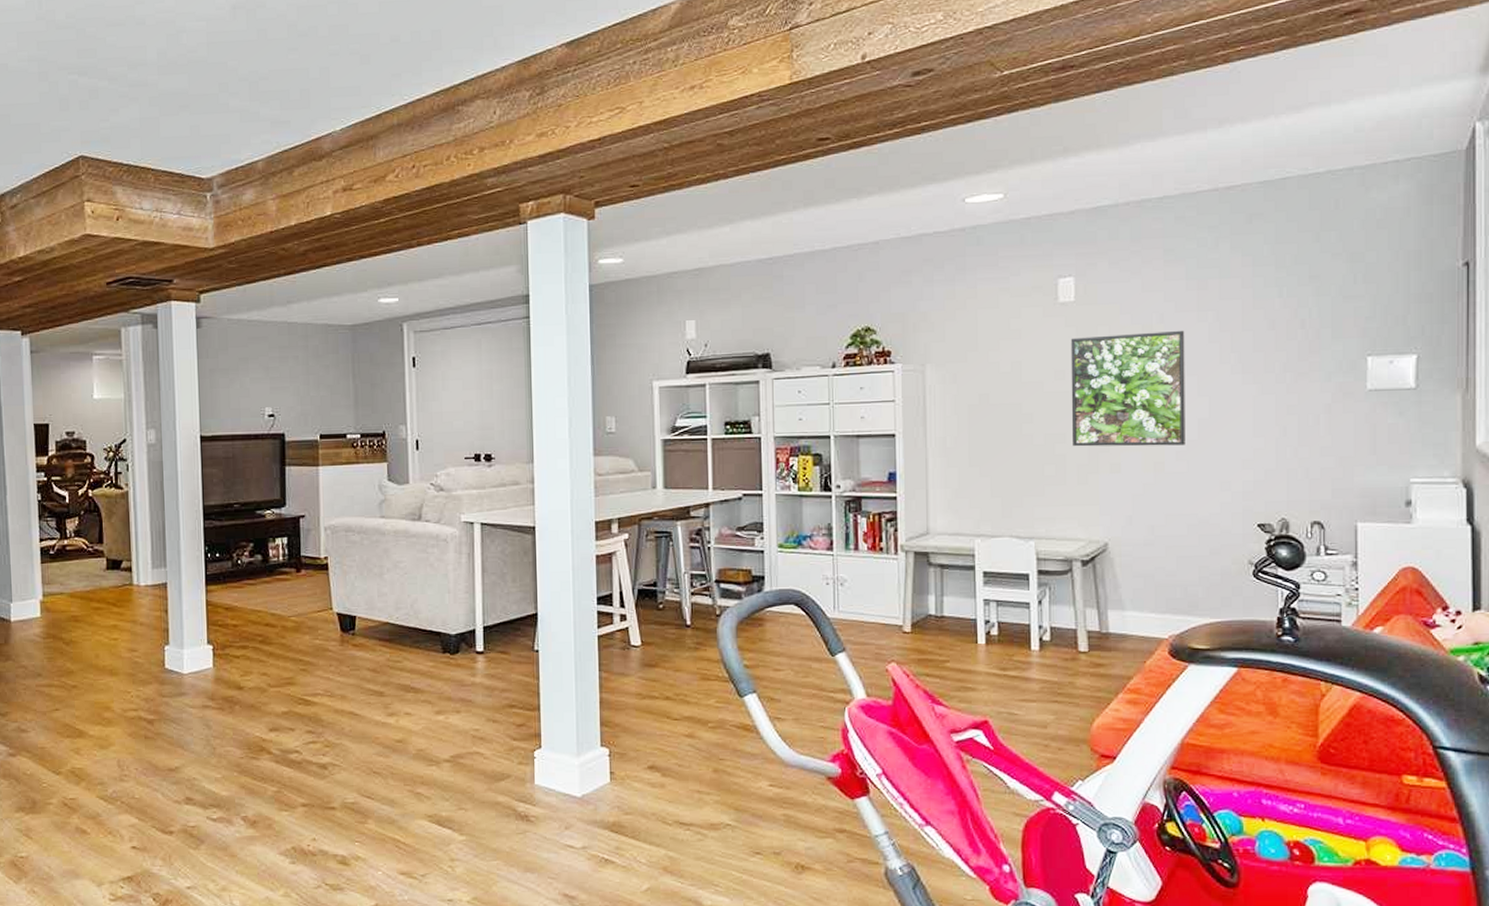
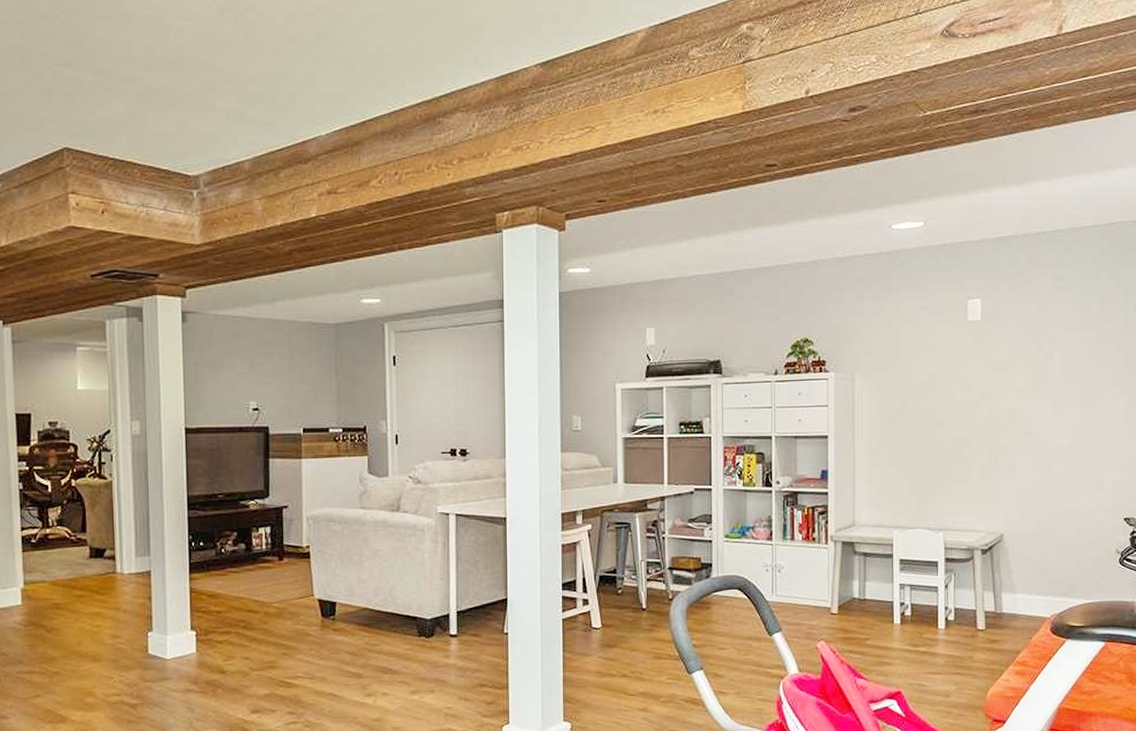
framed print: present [1070,330,1185,447] -> none [976,348,1070,450]

